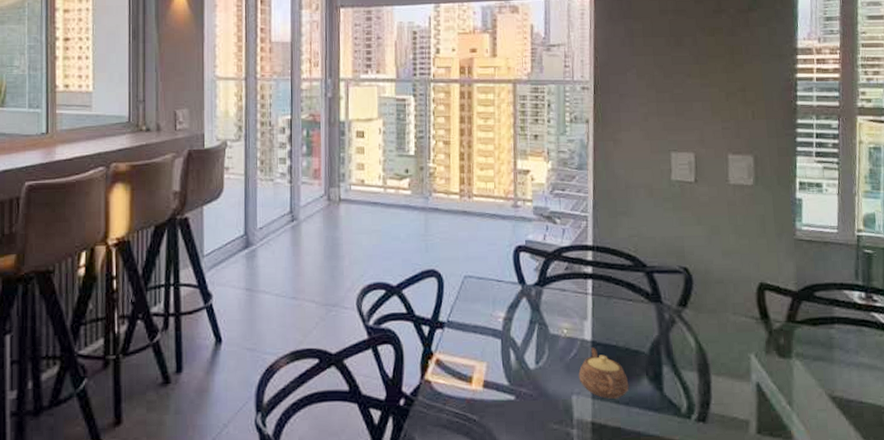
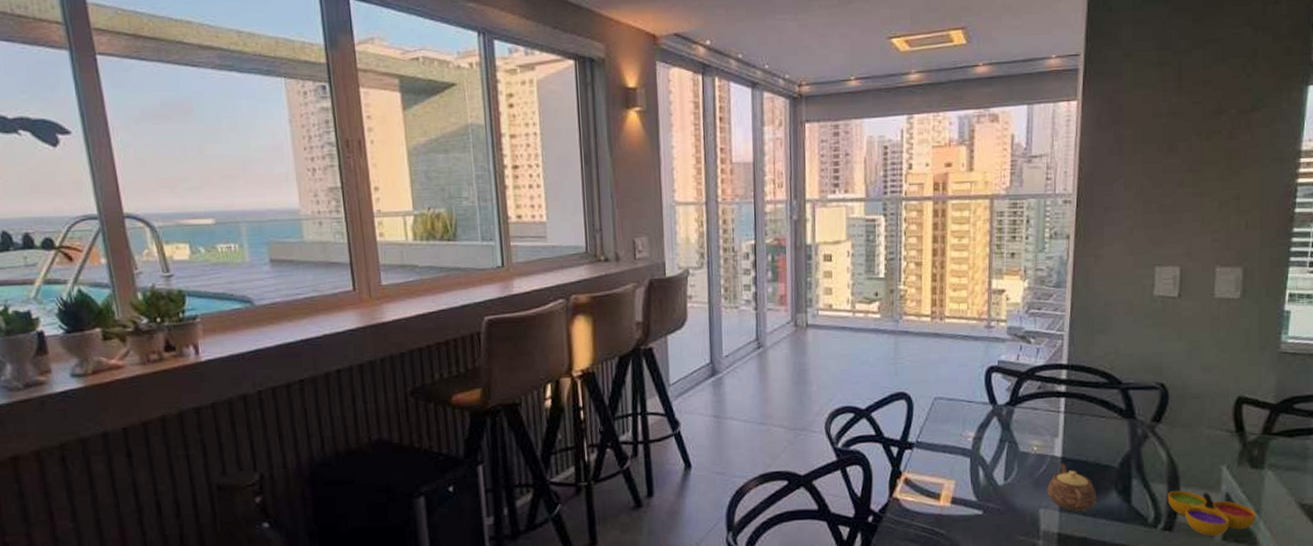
decorative bowl: none [698,378,788,429] -> present [1167,490,1256,536]

